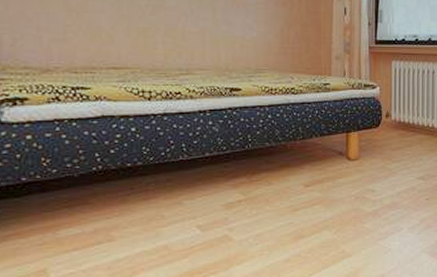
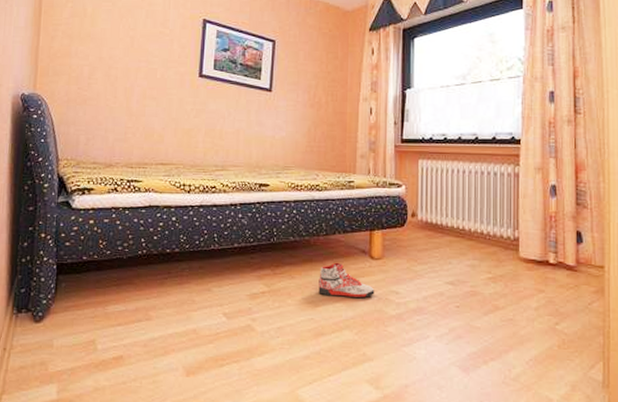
sneaker: none [297,165,352,199] -> present [318,262,375,298]

